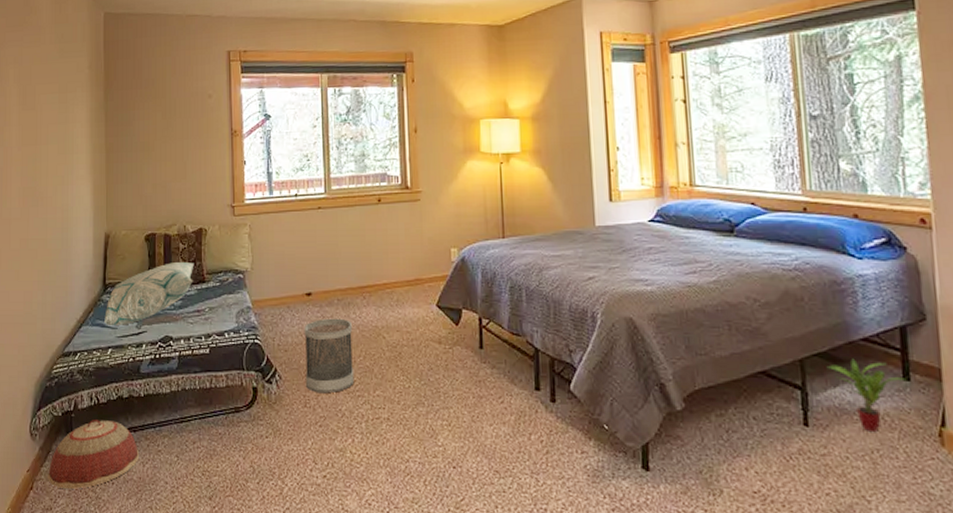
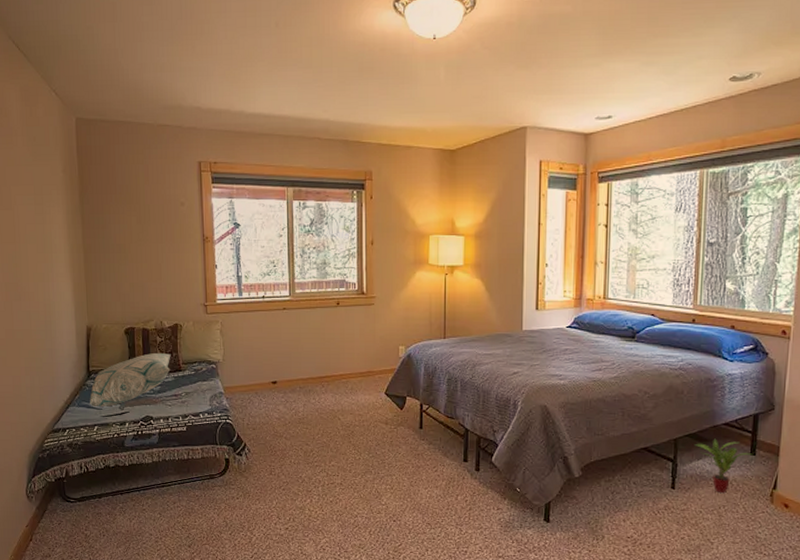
basket: present [48,420,140,489] -> none [45,485,127,540]
wastebasket: present [304,318,355,394] -> none [270,402,313,464]

